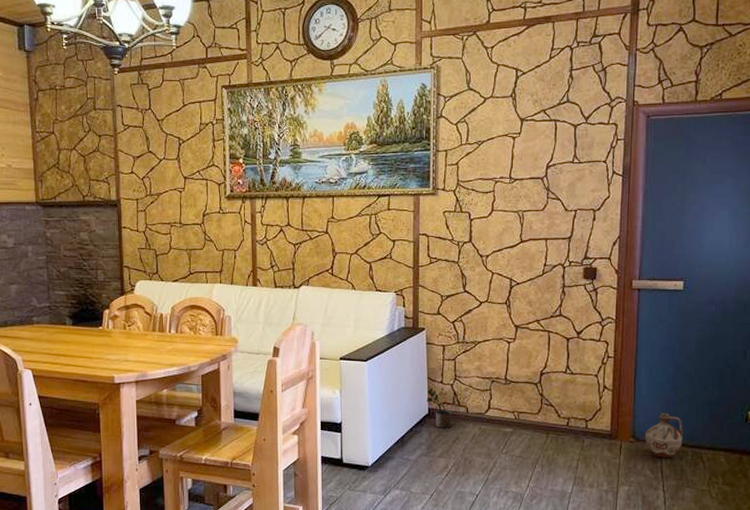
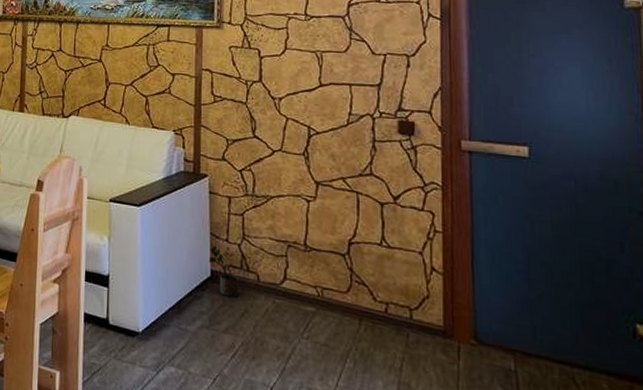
ceramic jug: present [645,413,683,459] -> none [491,311,545,375]

